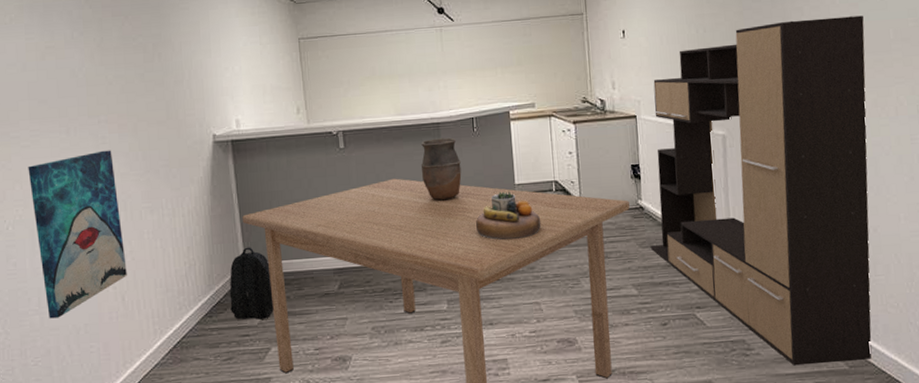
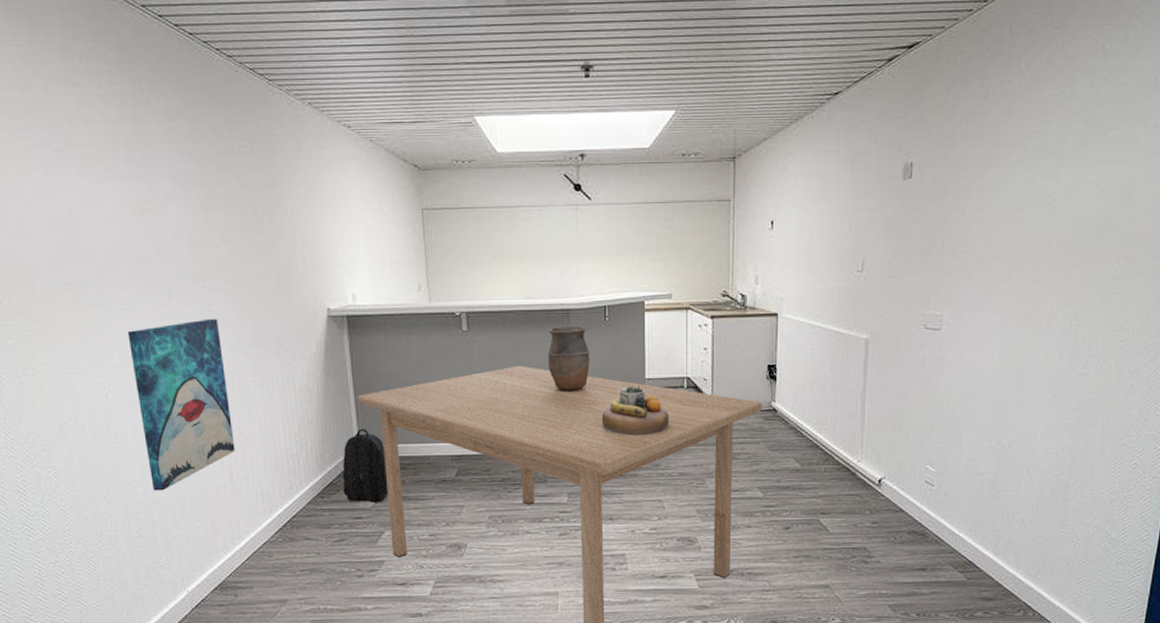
media console: present [650,15,872,366] -> none [780,220,1027,575]

